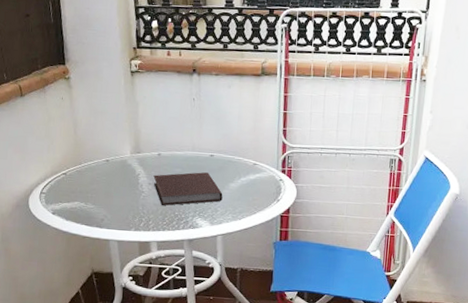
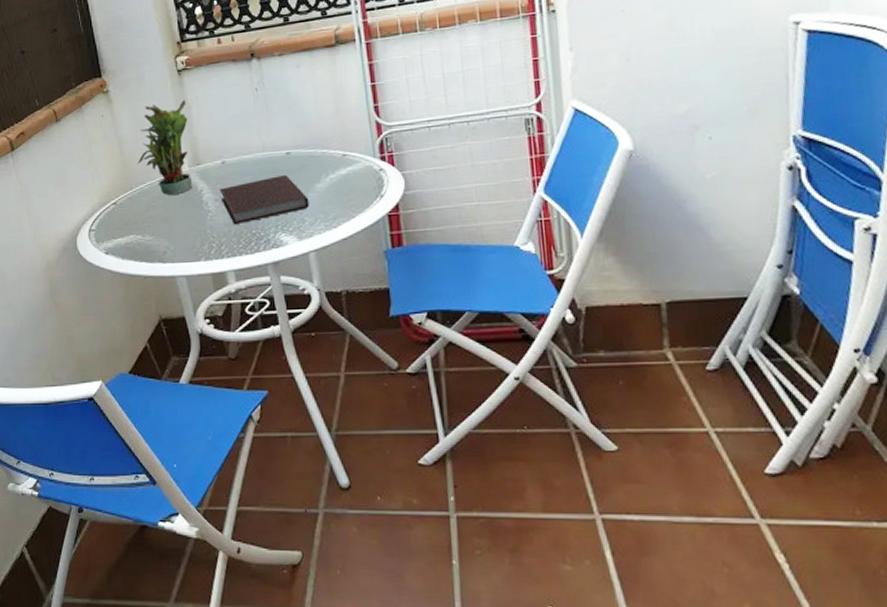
potted plant: none [88,96,135,174] -> present [138,100,193,195]

